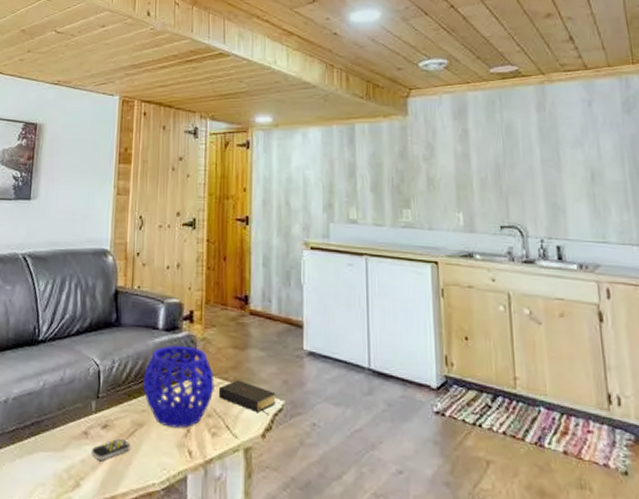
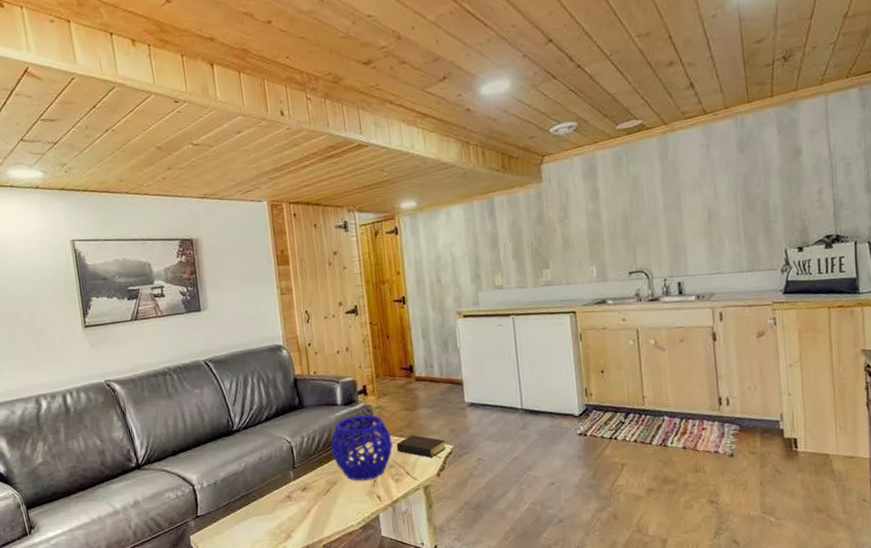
remote control: present [92,438,131,460] -> none [296,496,329,515]

